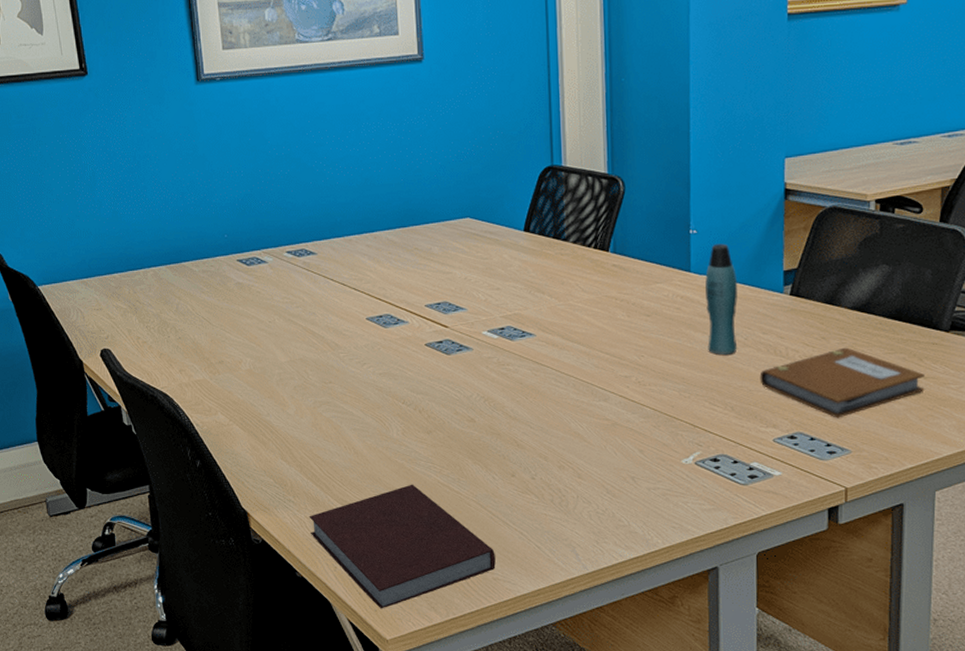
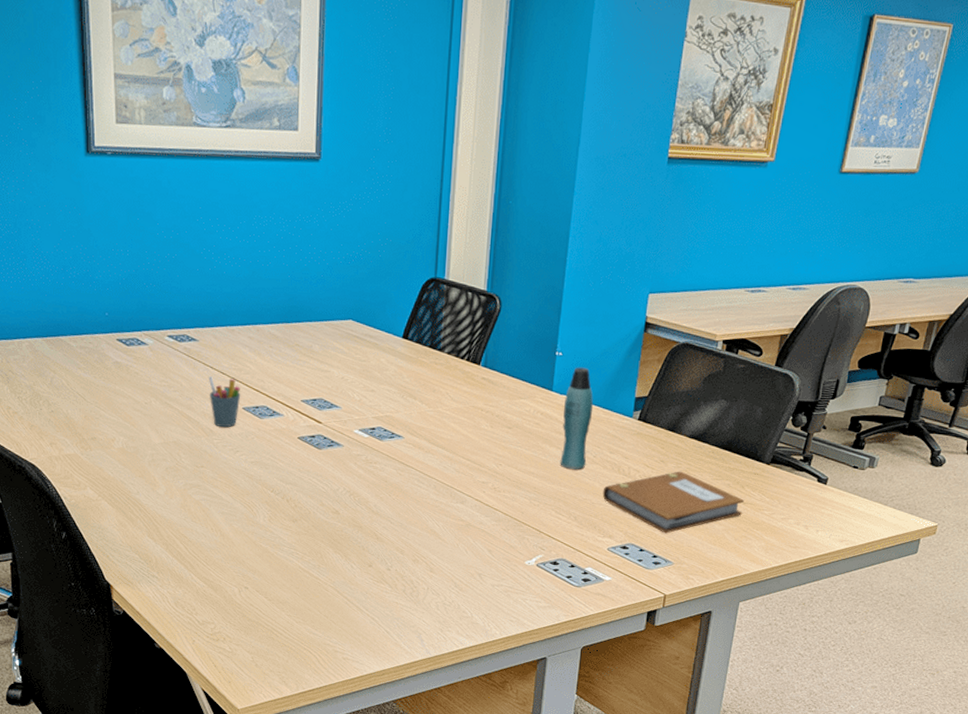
notebook: present [309,484,496,609] -> none [171,567,347,681]
pen holder: none [329,288,364,341] -> present [208,375,241,428]

